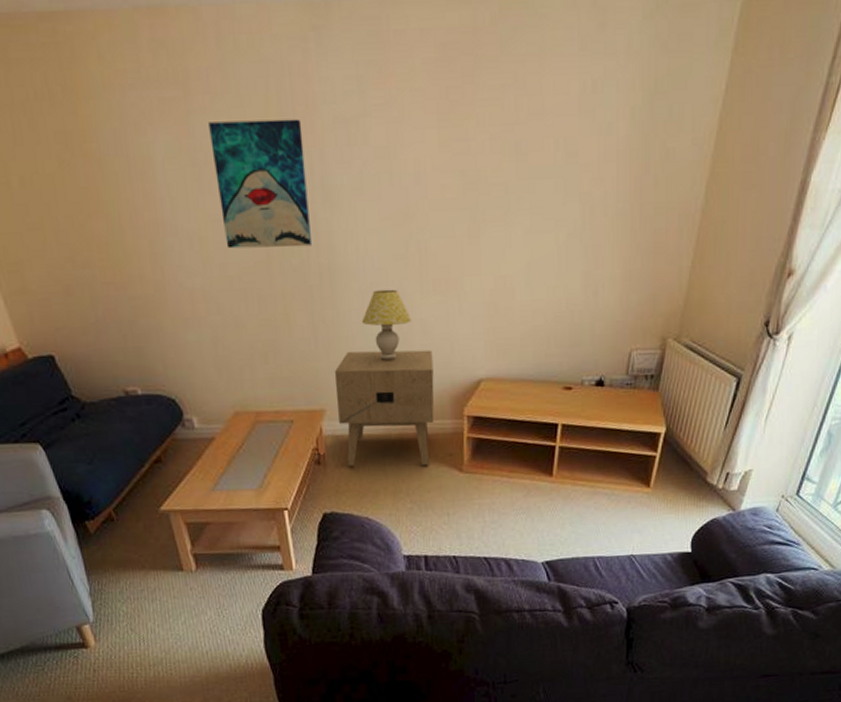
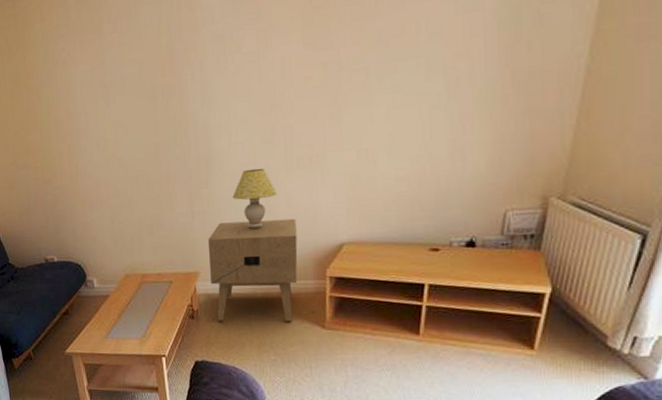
wall art: present [209,119,313,249] -> none [115,40,192,146]

